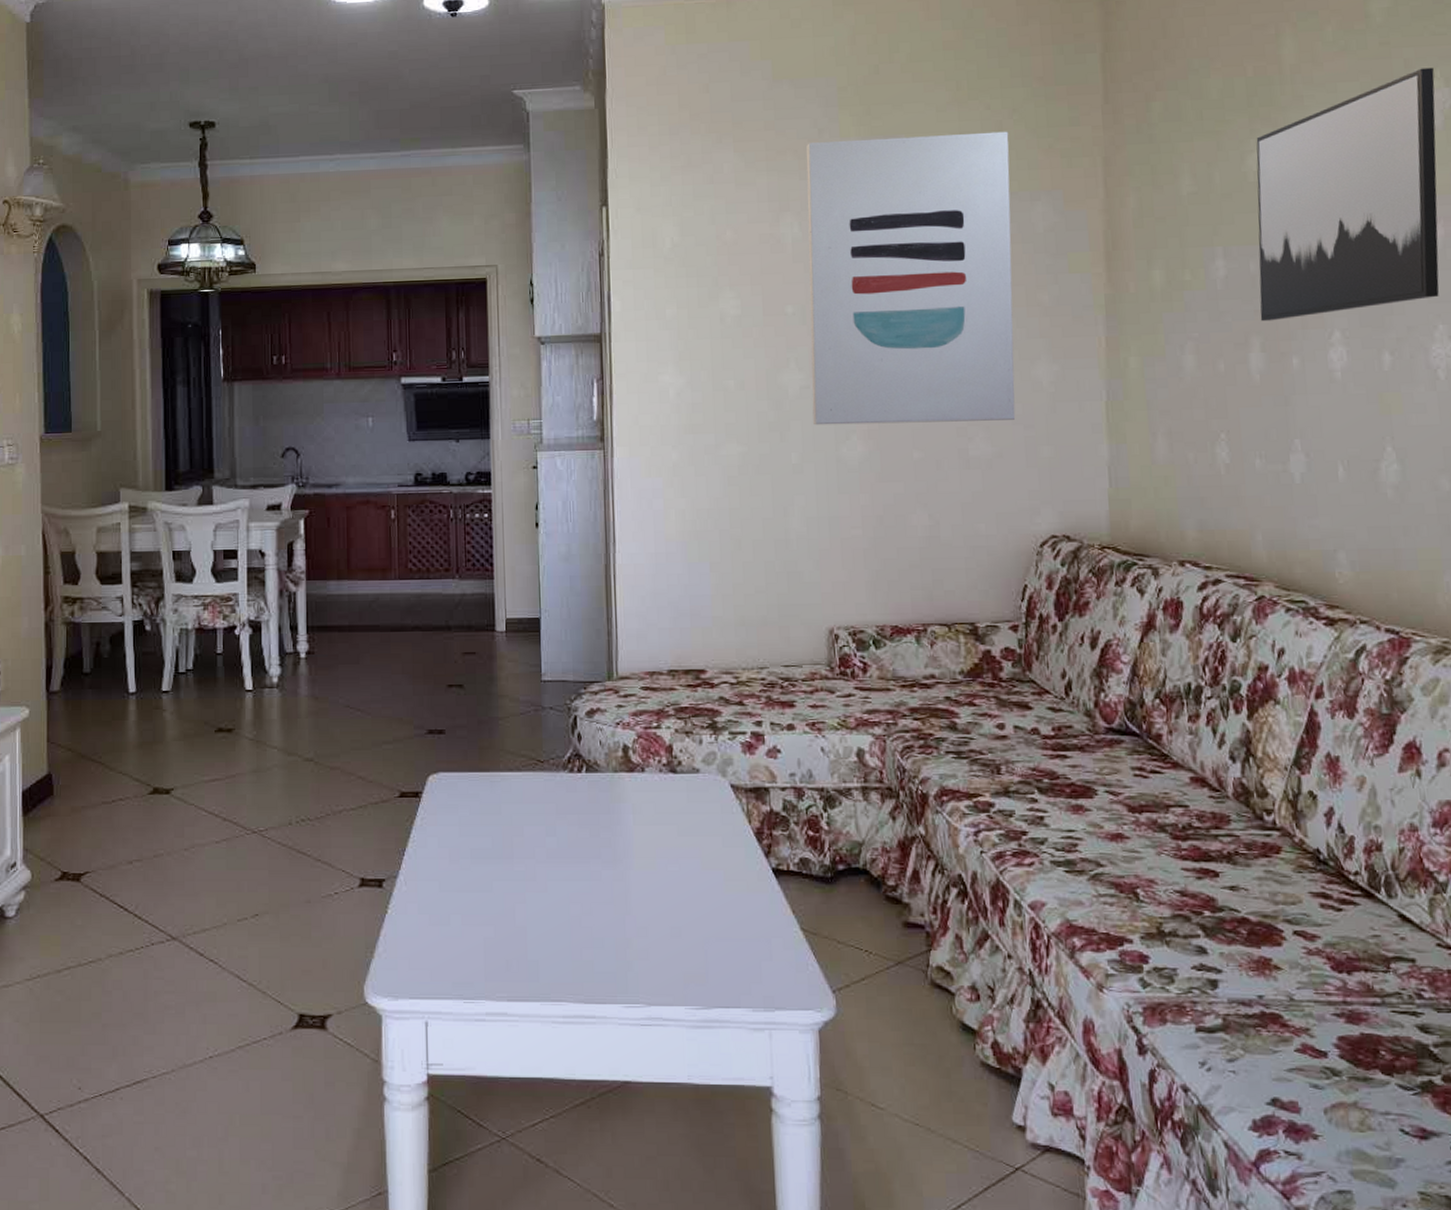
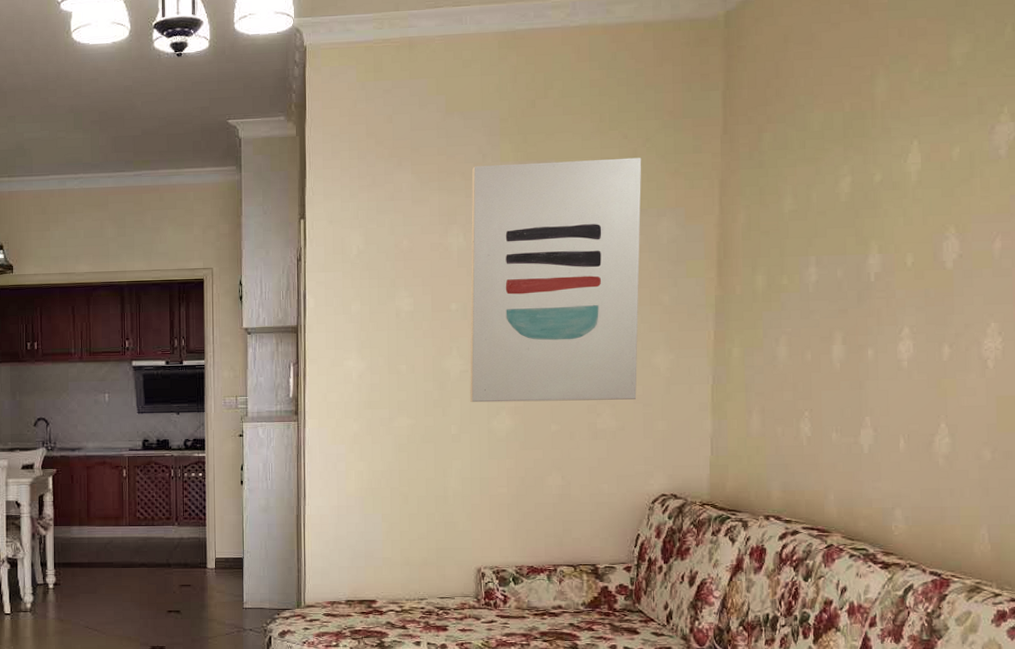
wall art: present [1256,67,1440,322] -> none [843,104,1002,319]

